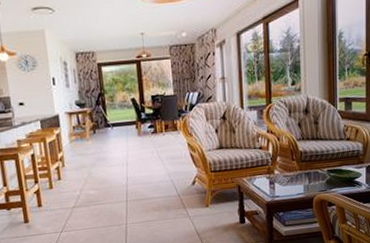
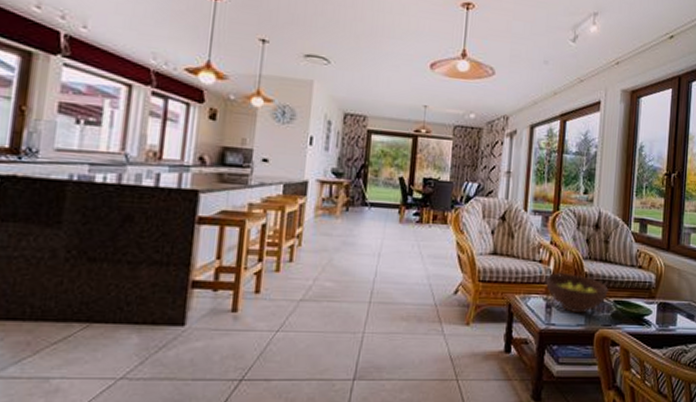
fruit bowl: none [266,154,322,185] -> present [545,273,609,314]

